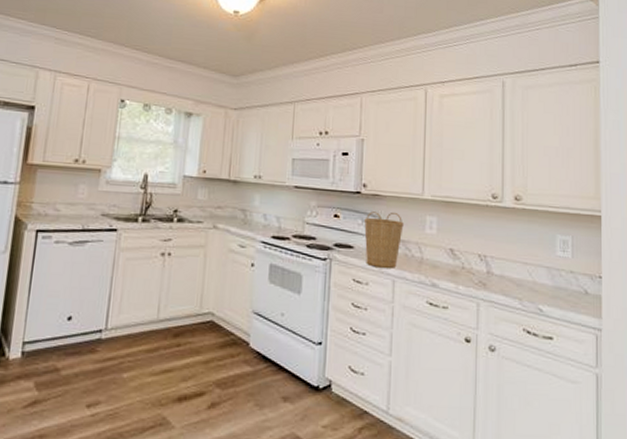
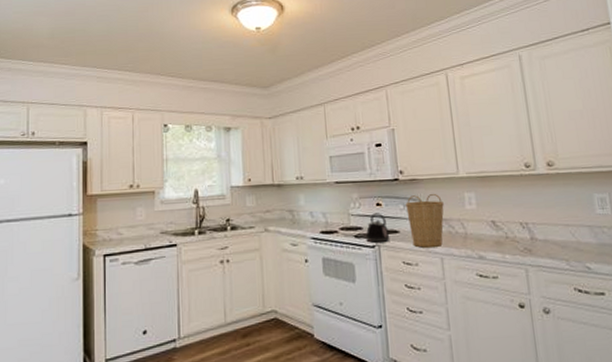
kettle: none [318,224,344,257] -> present [365,213,390,243]

